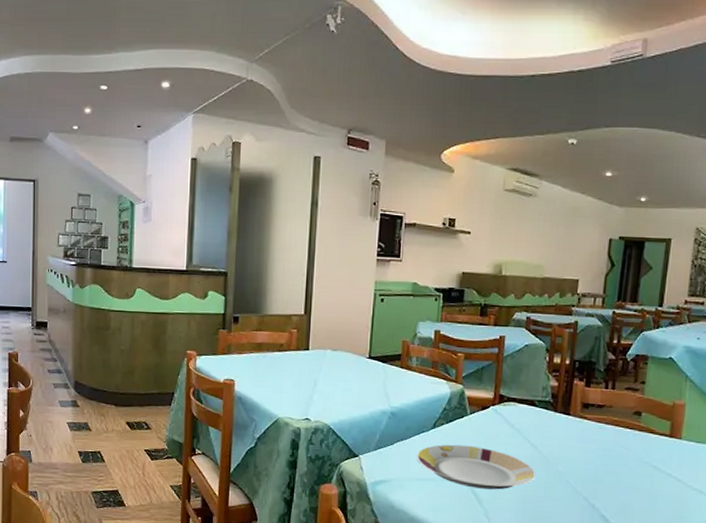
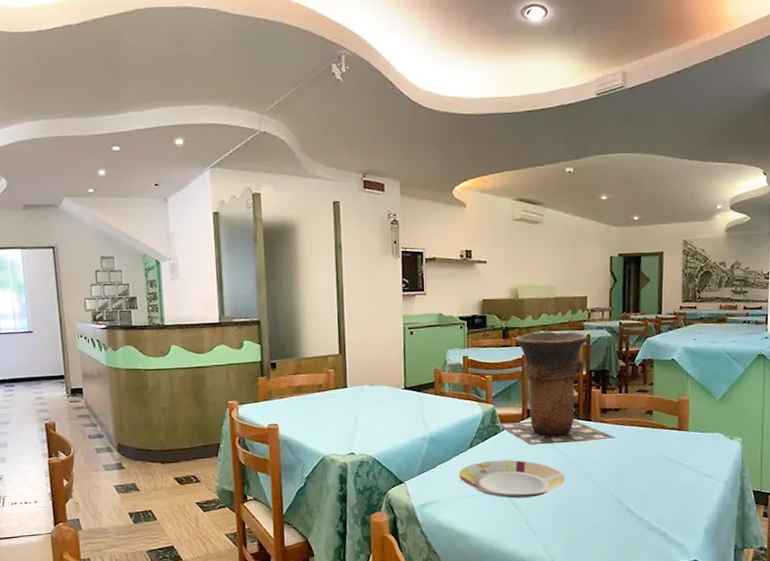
vase: none [463,312,597,438] -> present [495,331,617,445]

